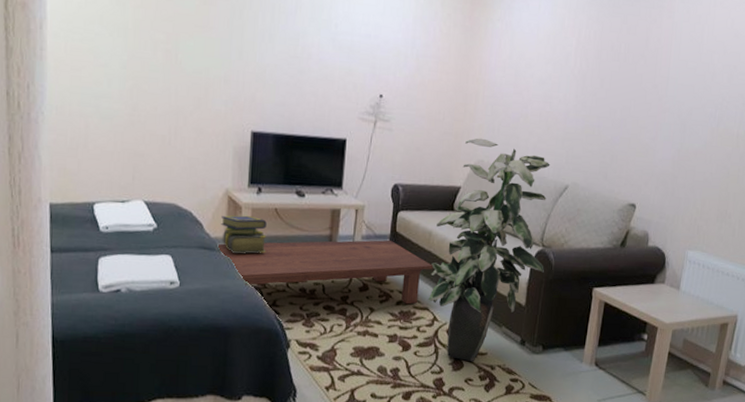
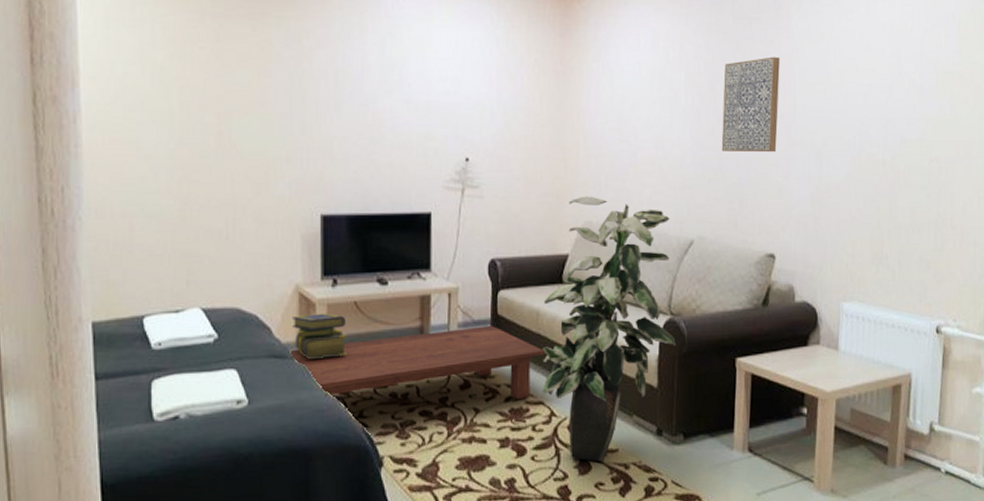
wall art: none [600,33,661,117] -> present [721,56,781,153]

